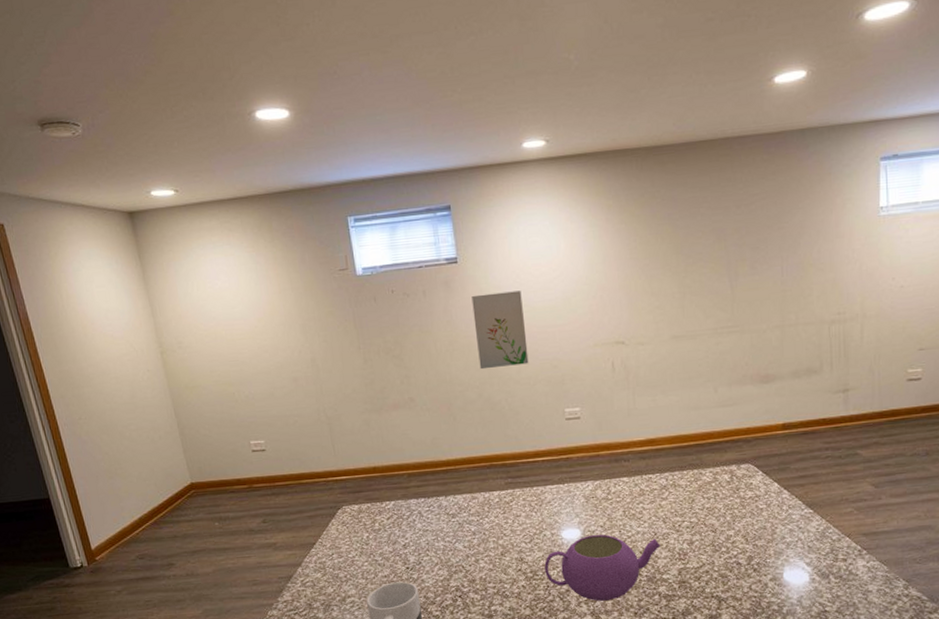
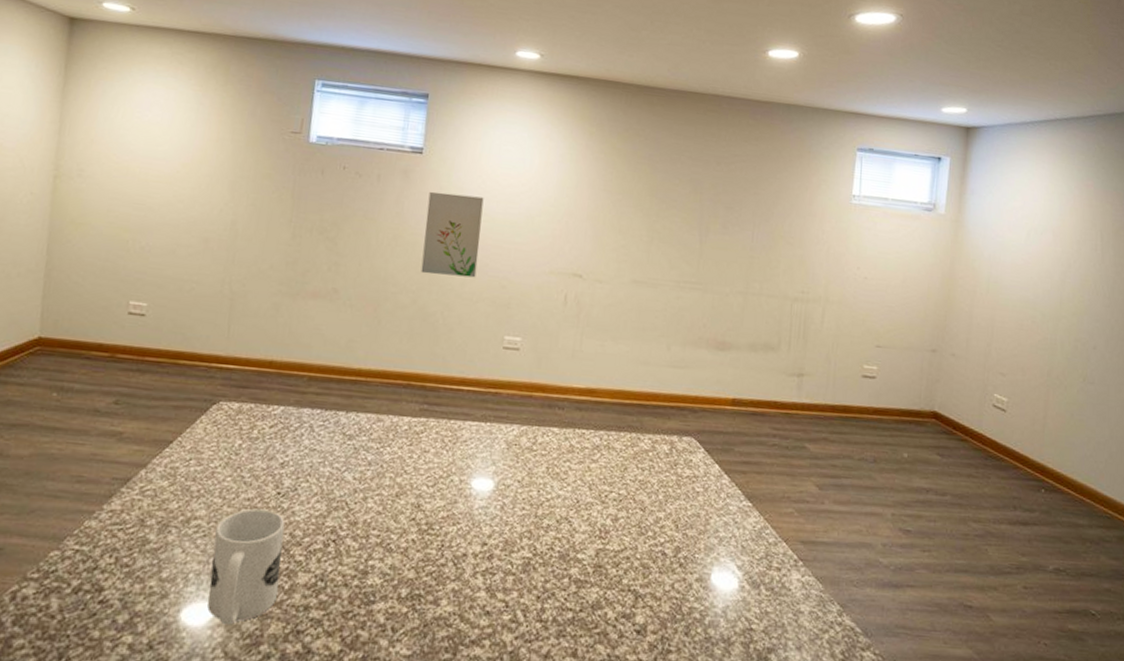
teapot: present [544,534,660,601] -> none [442,490,581,576]

